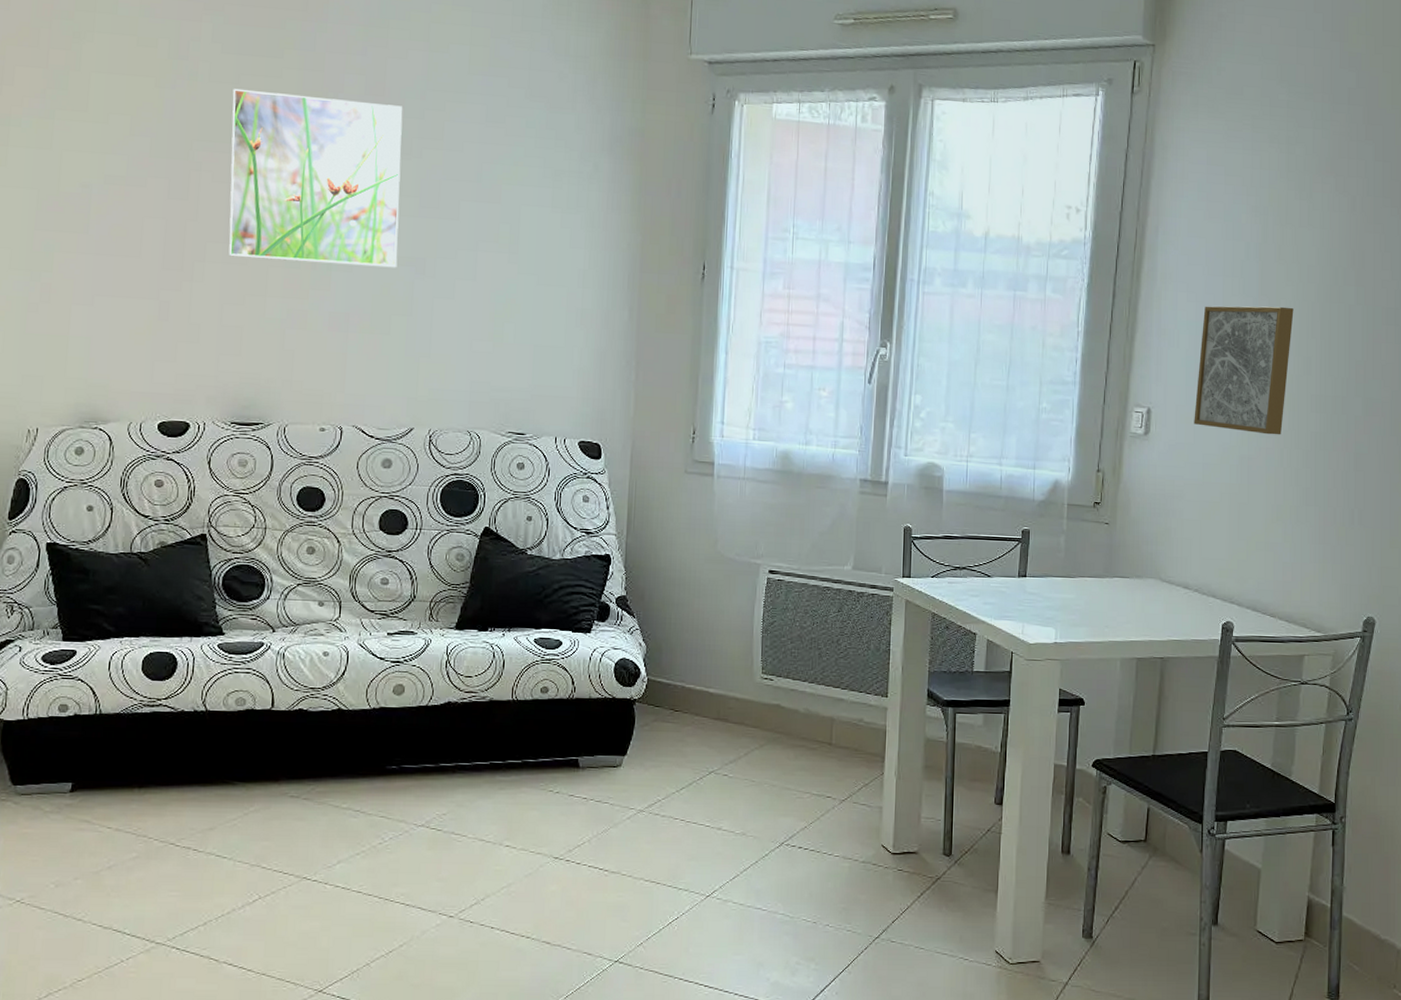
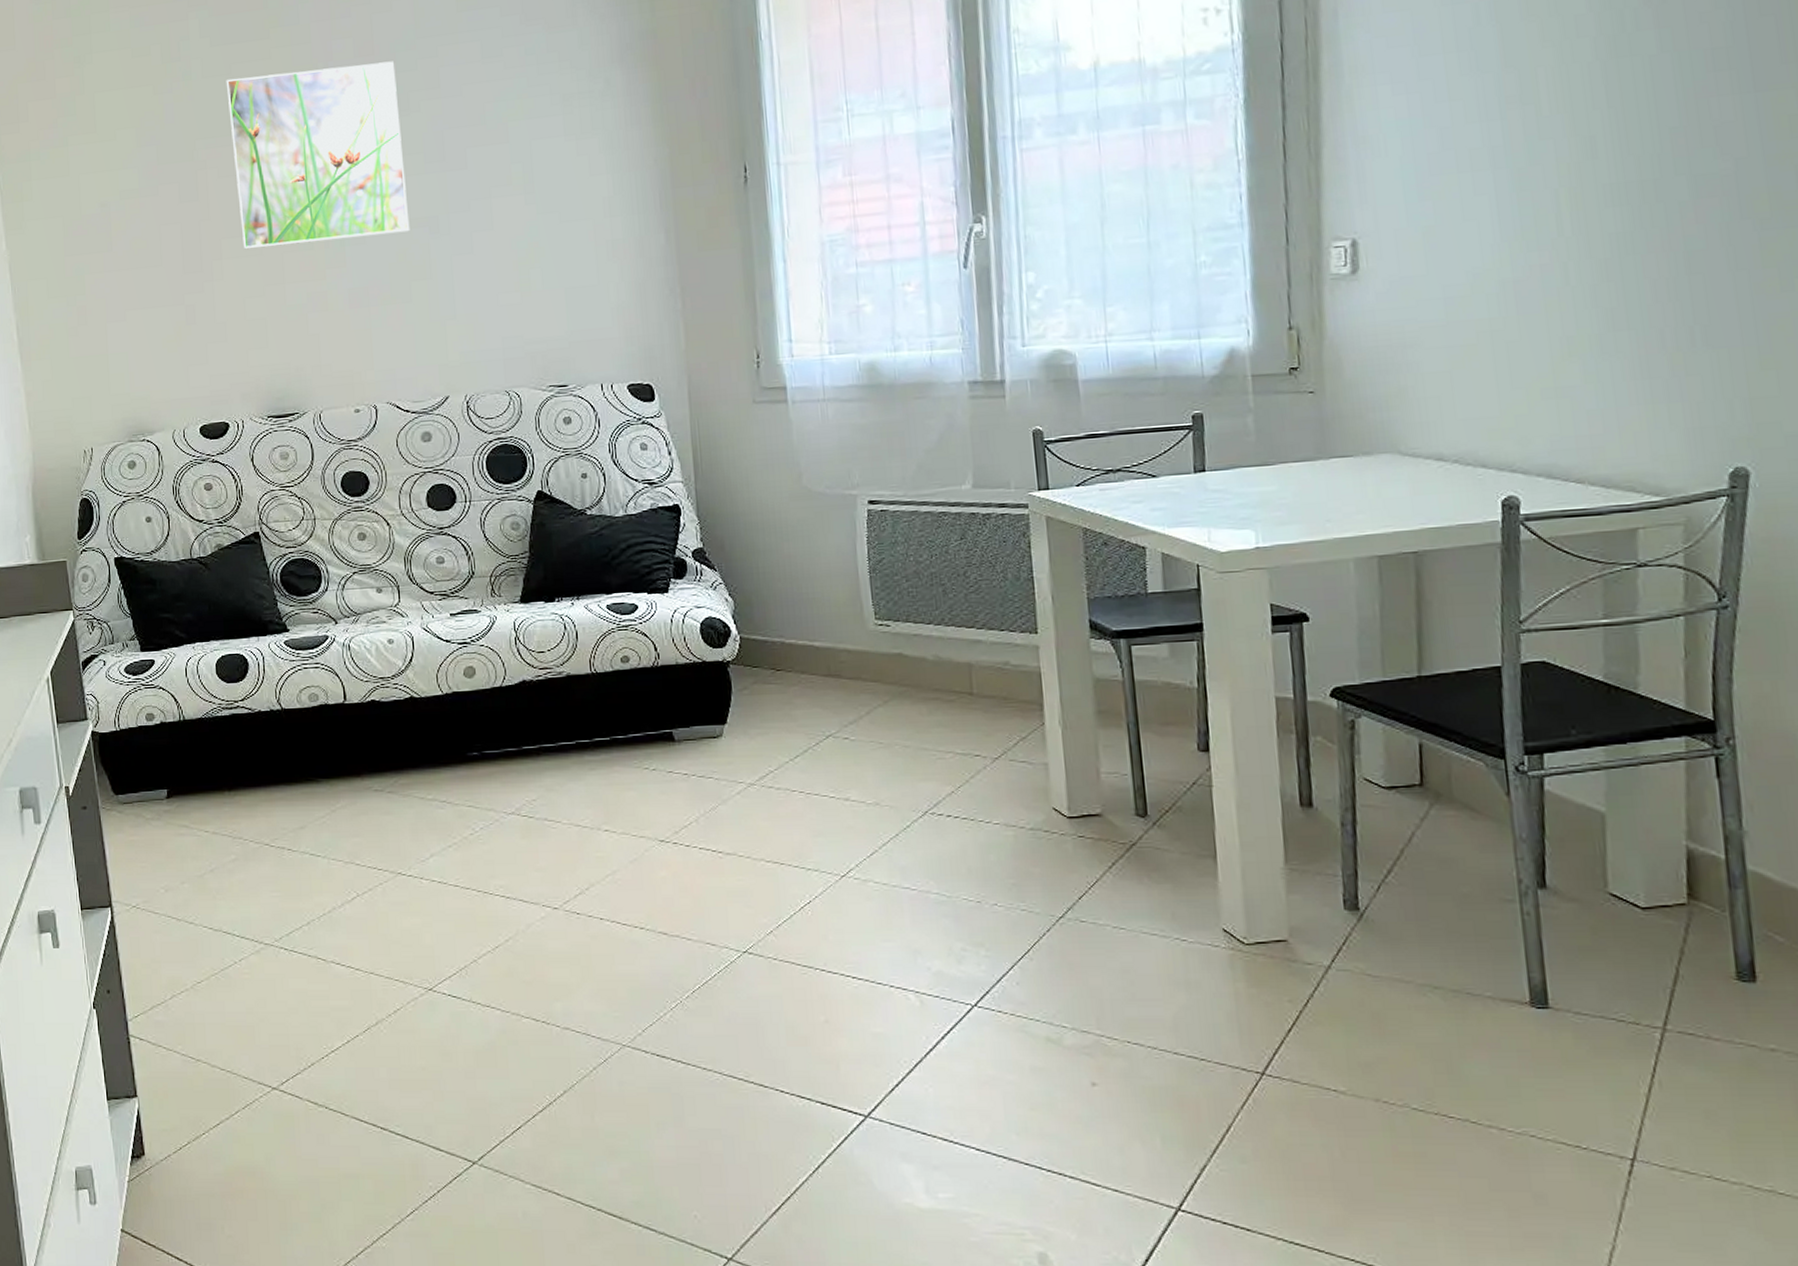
wall art: present [1194,306,1294,435] -> none [1419,75,1562,251]

